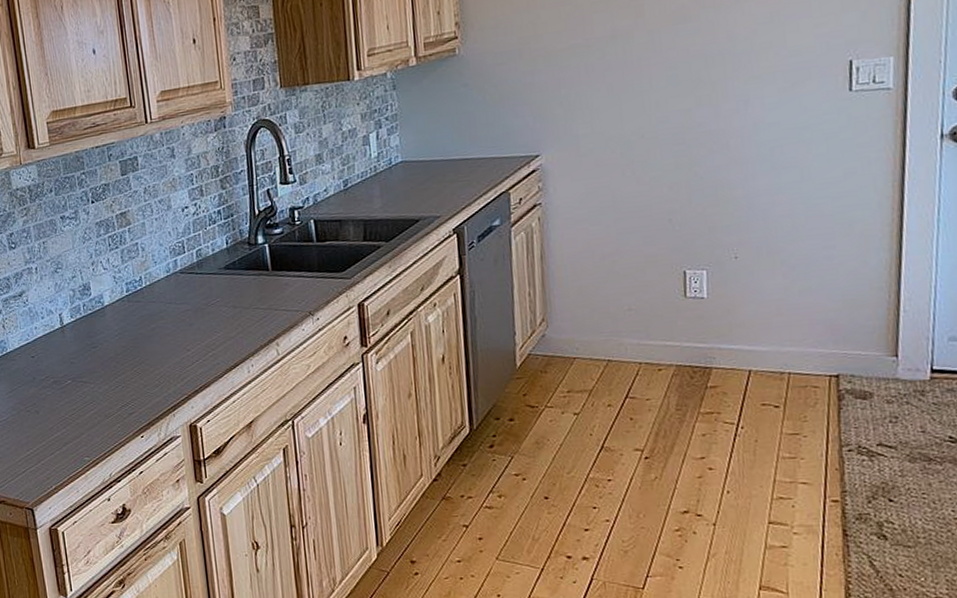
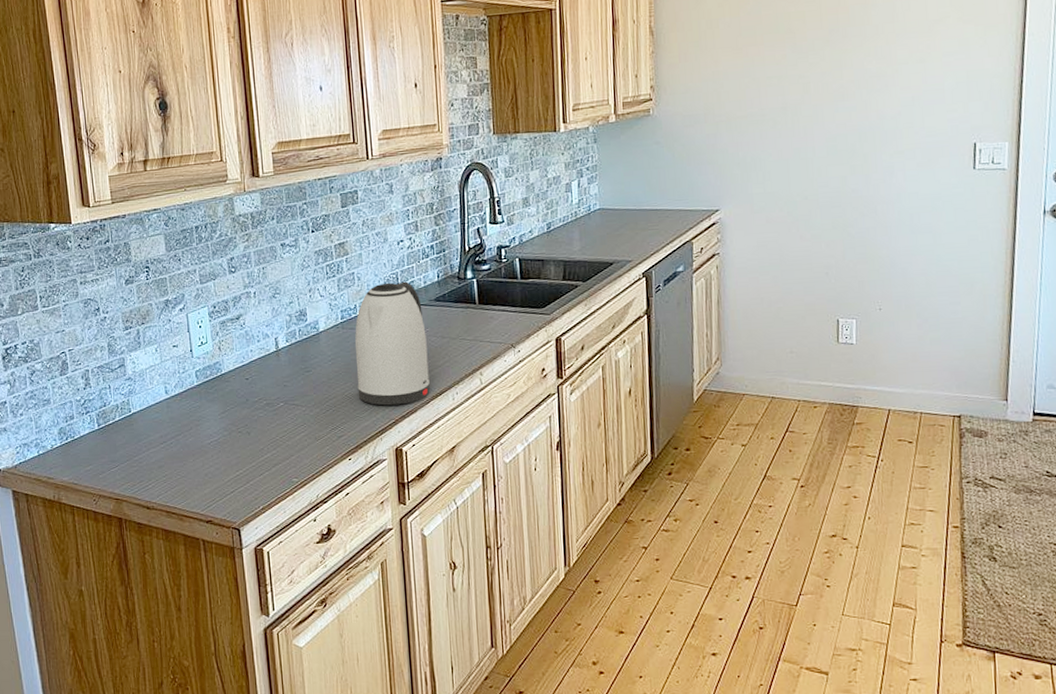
kettle: none [141,249,223,381] -> present [354,281,430,406]

